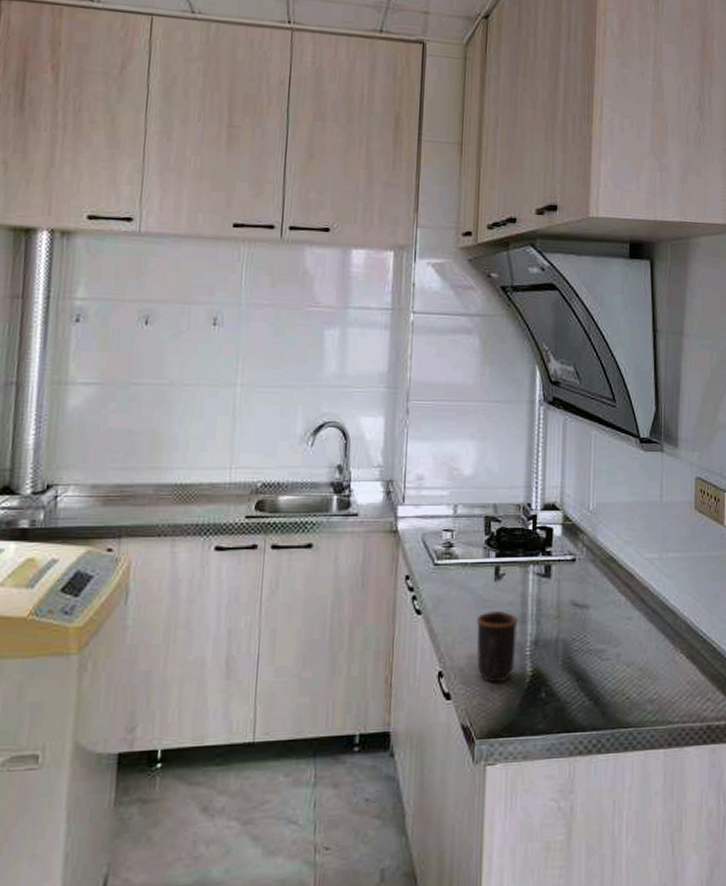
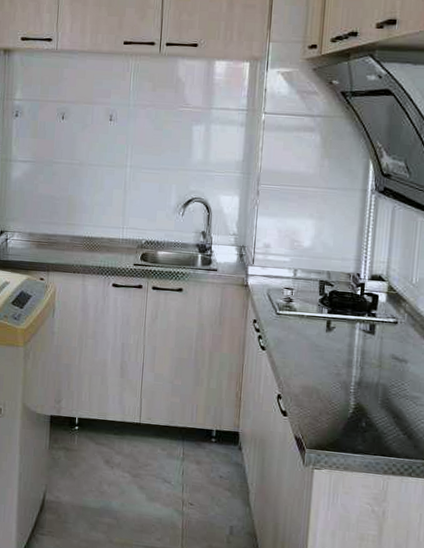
mug: present [476,611,518,683] -> none [309,355,345,410]

